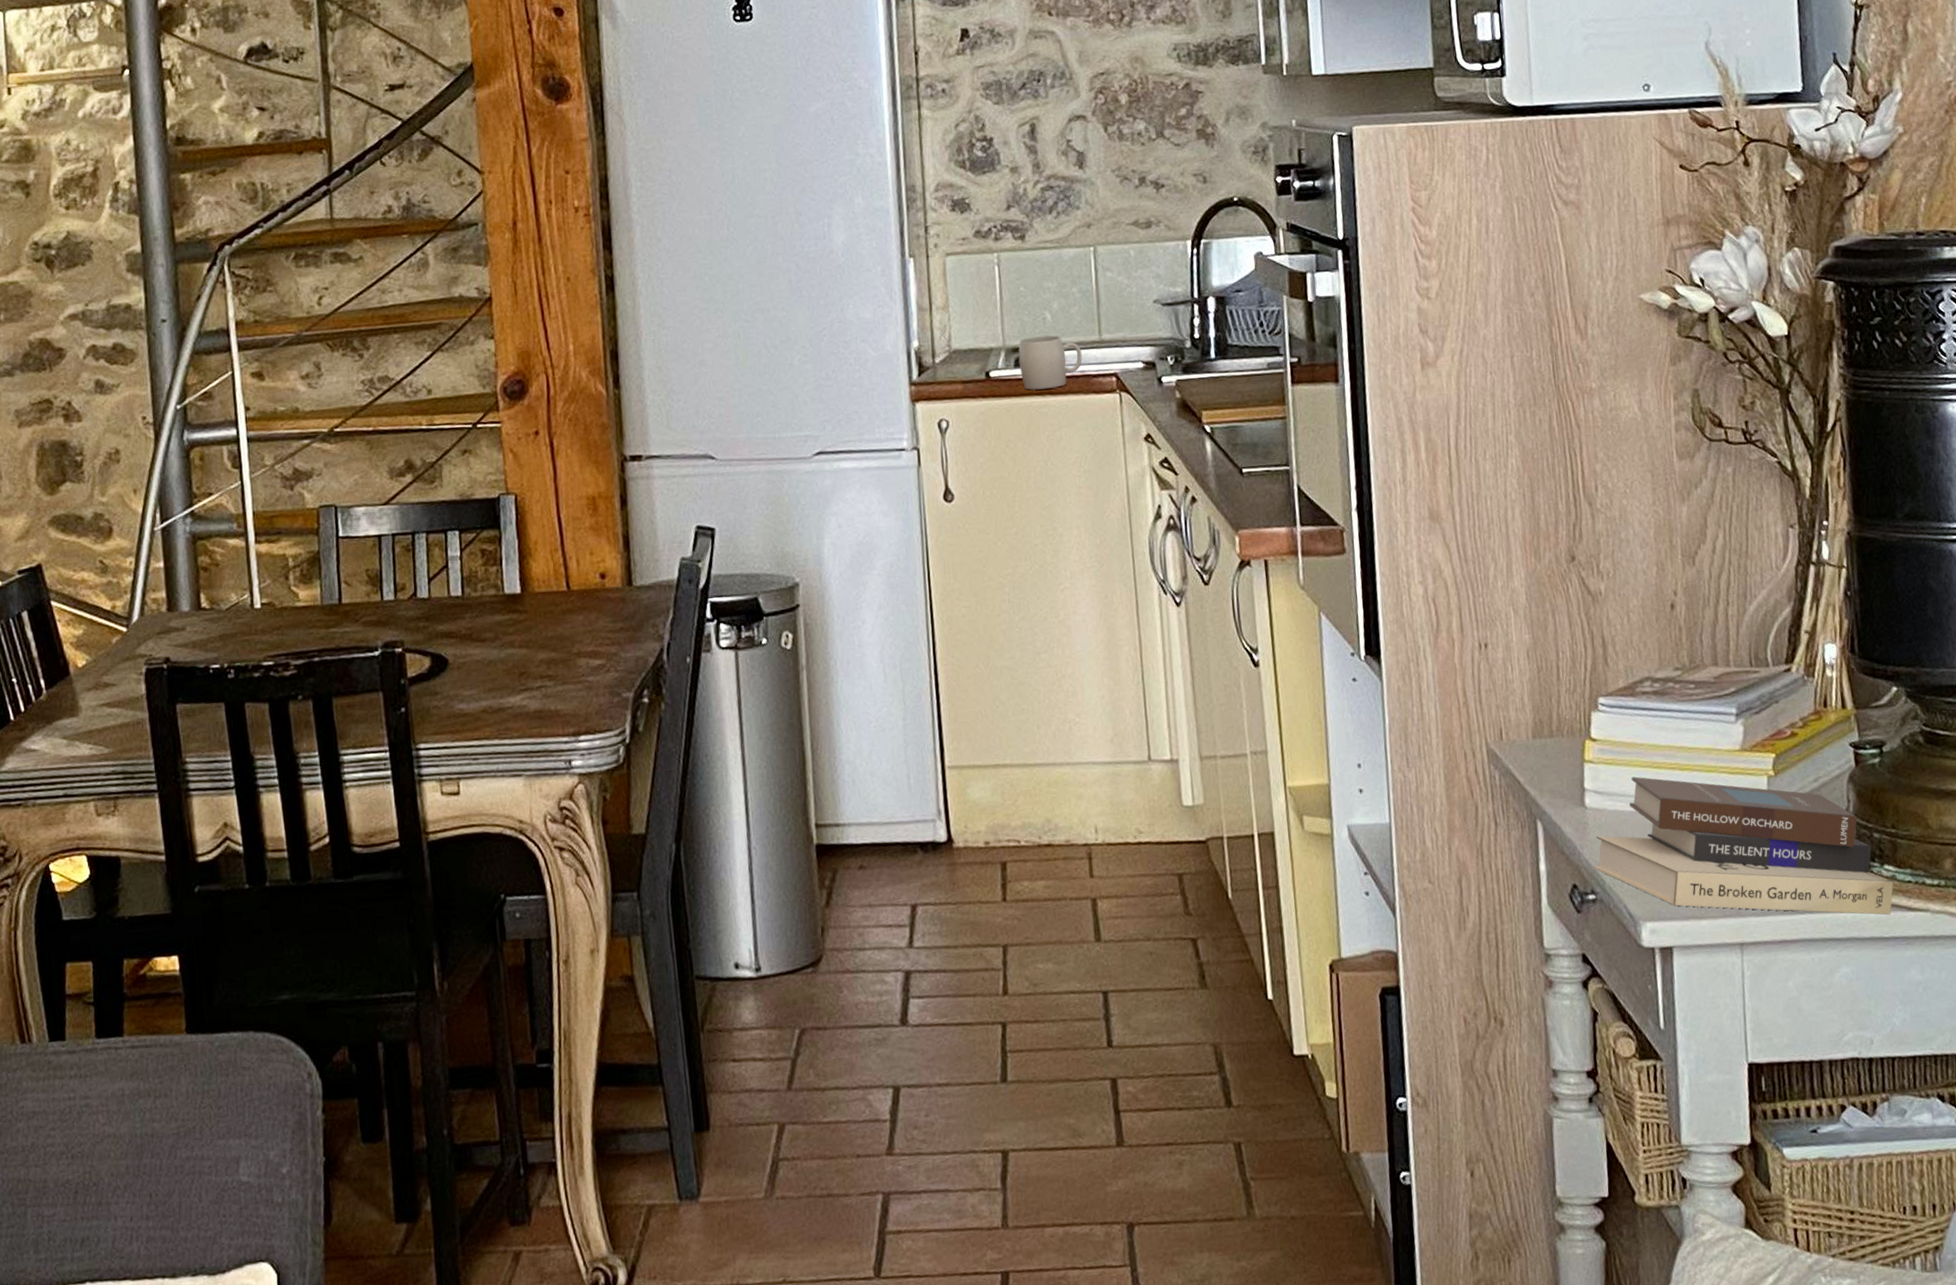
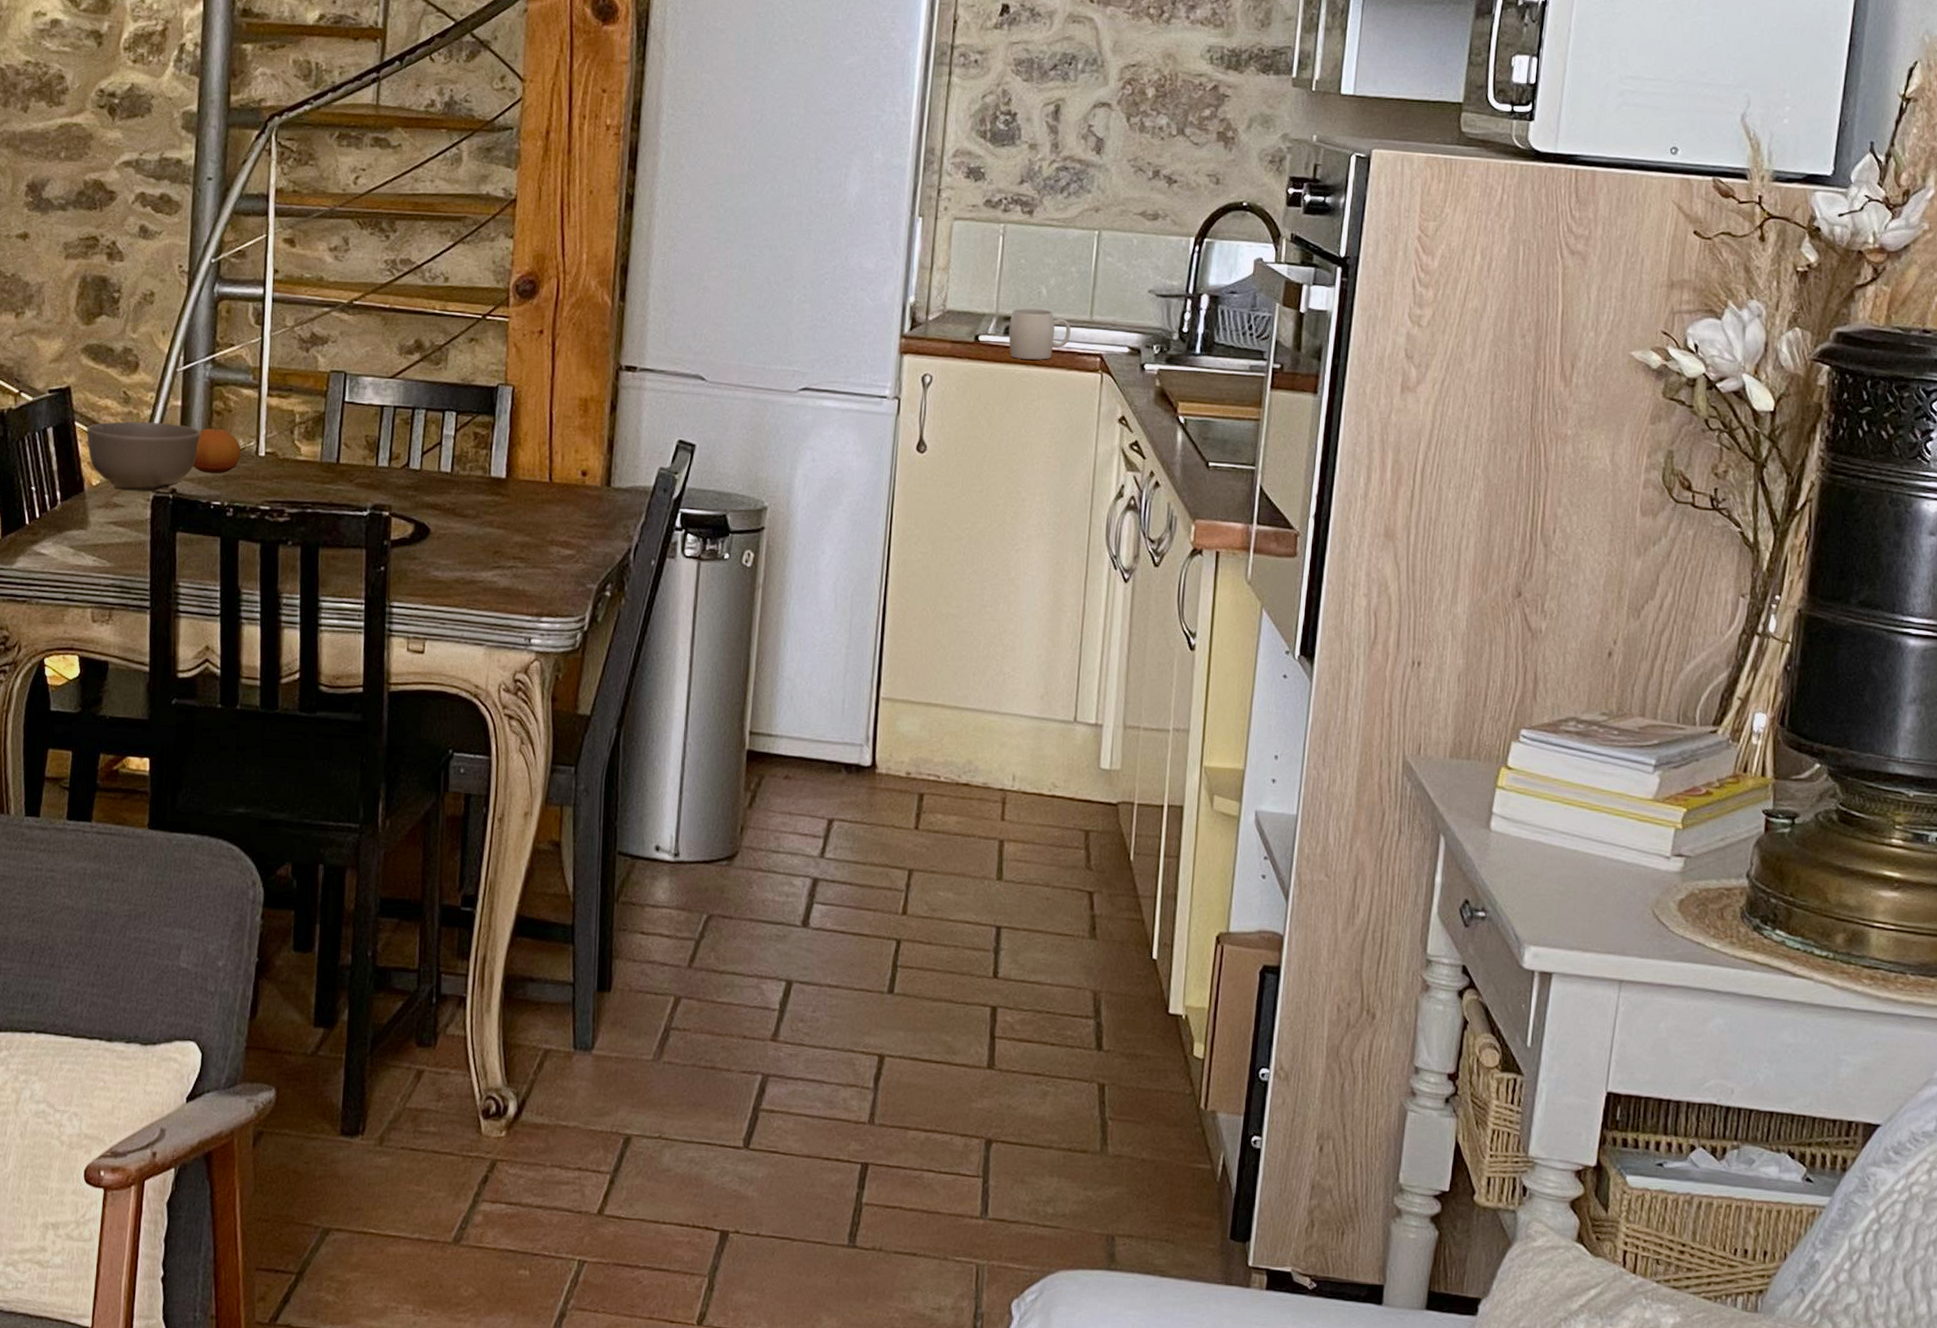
bowl: none [64,587,189,668] -> present [86,421,201,493]
fruit: none [184,585,236,636] -> present [193,428,242,474]
books: present [1594,776,1894,916] -> none [1488,808,1782,977]

